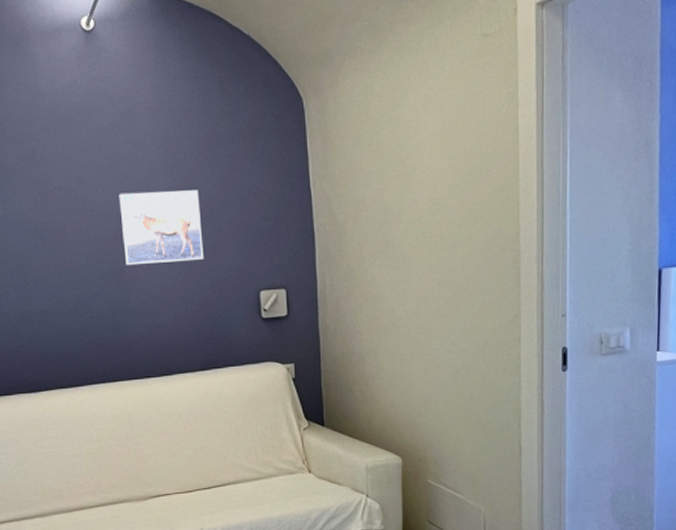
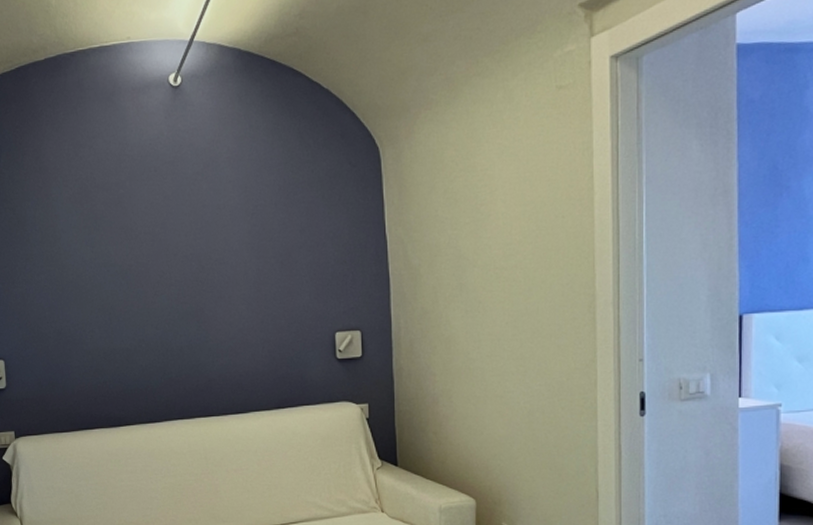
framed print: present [119,190,204,266] -> none [200,235,281,307]

